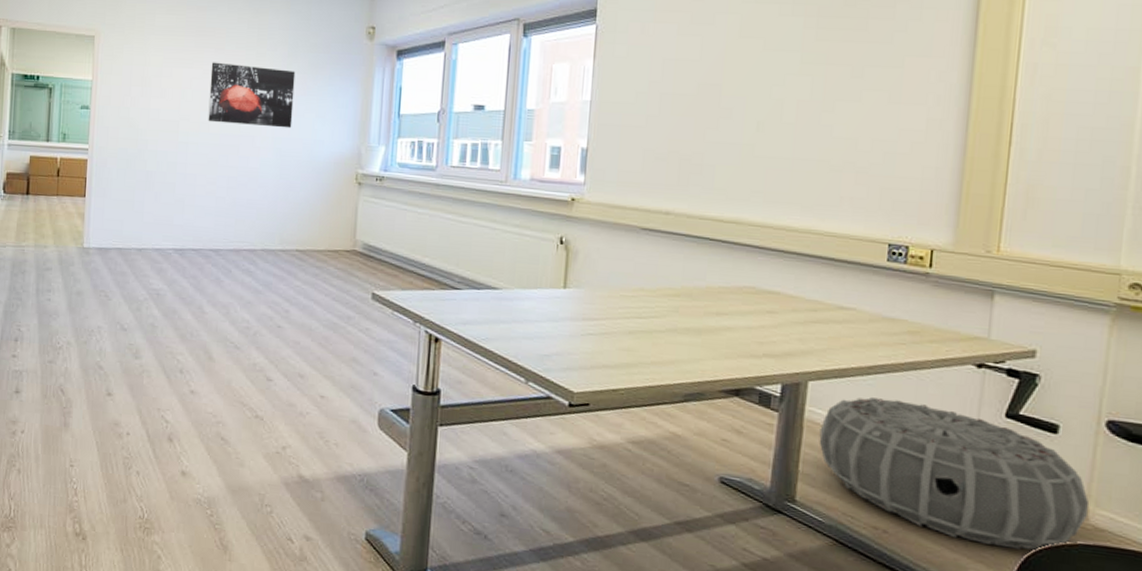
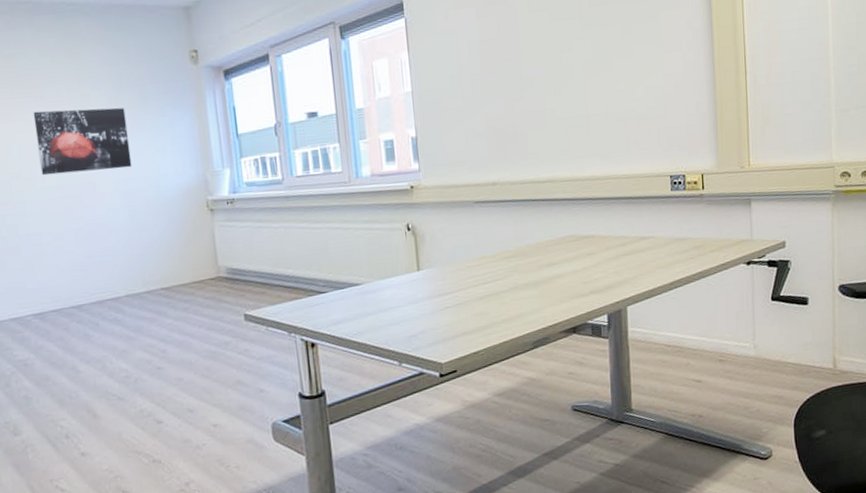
air purifier: present [819,397,1090,550] -> none [641,304,836,407]

